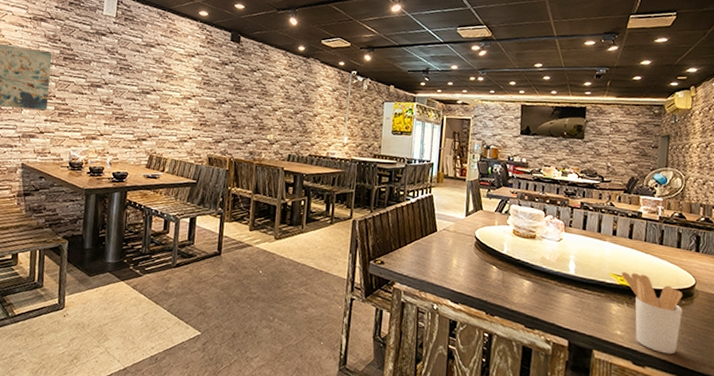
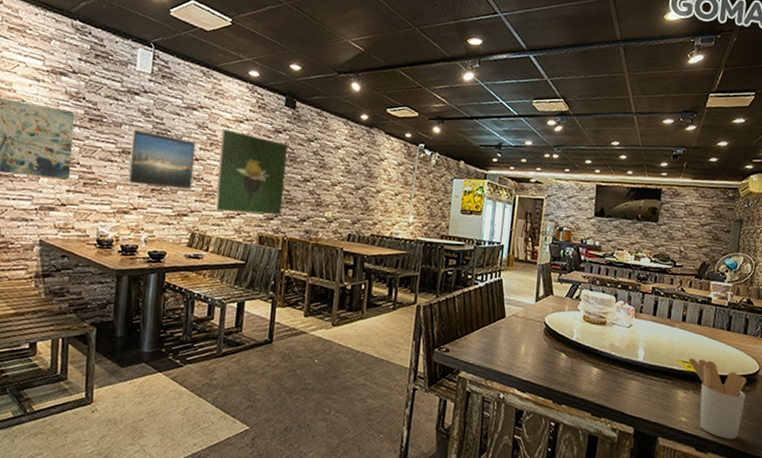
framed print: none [95,65,154,118] -> present [127,129,196,191]
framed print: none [170,63,233,138] -> present [215,129,288,215]

